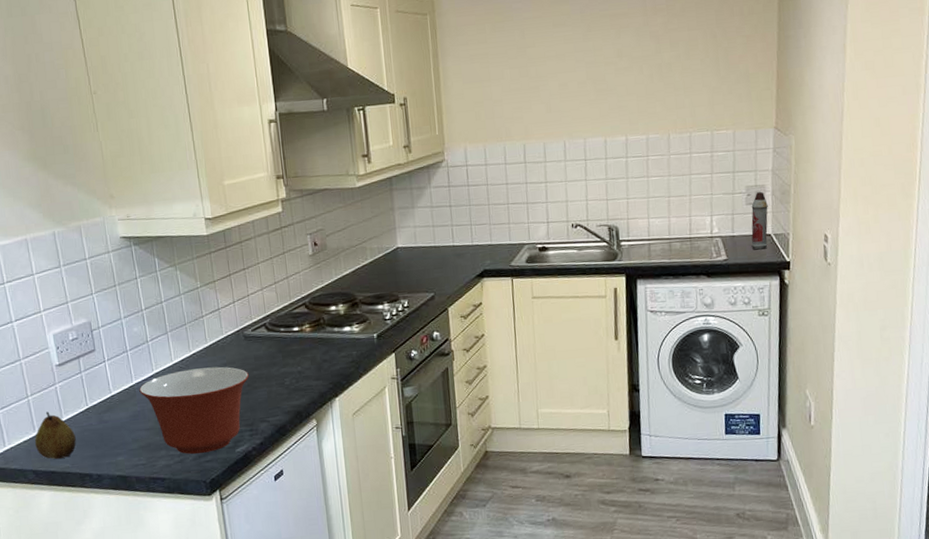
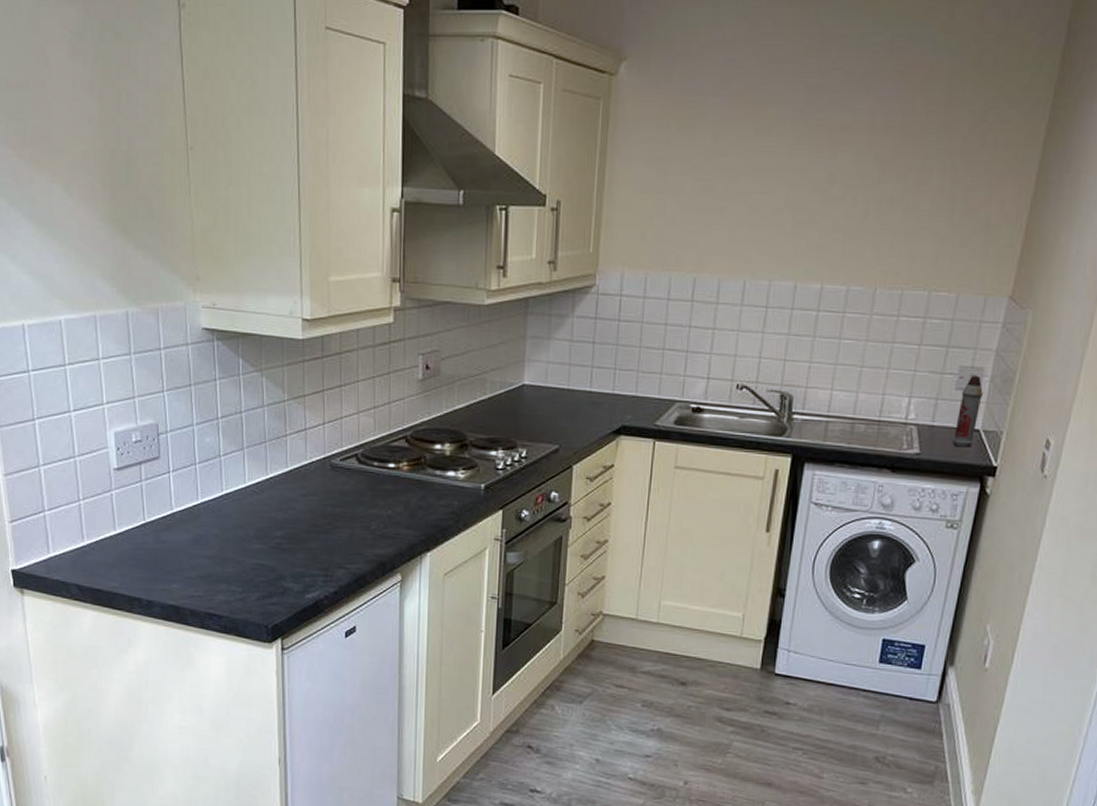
fruit: present [34,411,76,460] -> none [82,520,128,577]
mixing bowl: present [139,366,249,454] -> none [204,495,331,594]

